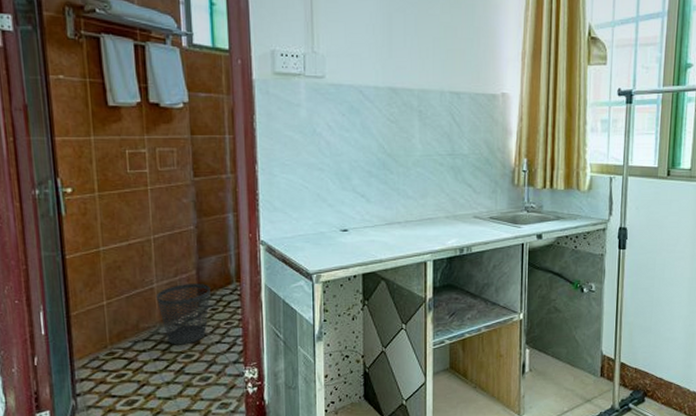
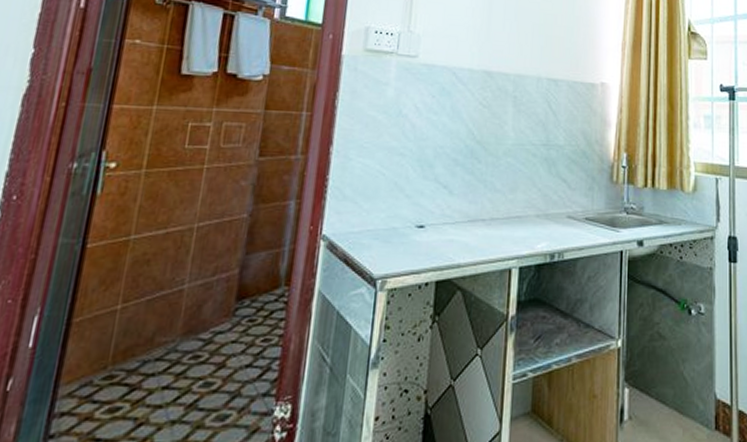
wastebasket: present [155,284,211,345] -> none [183,286,253,368]

